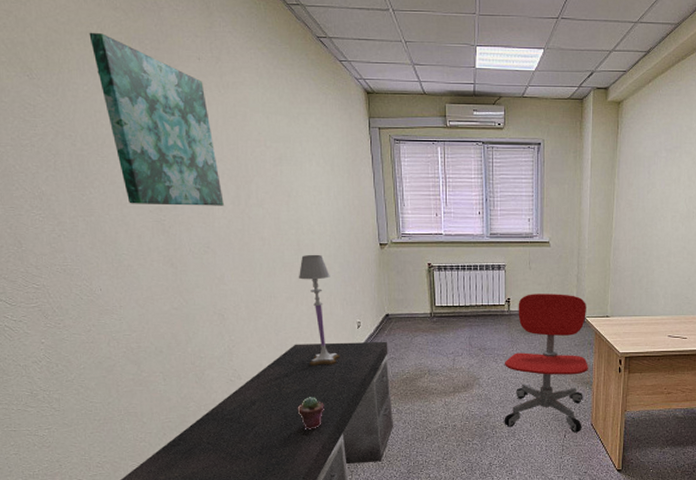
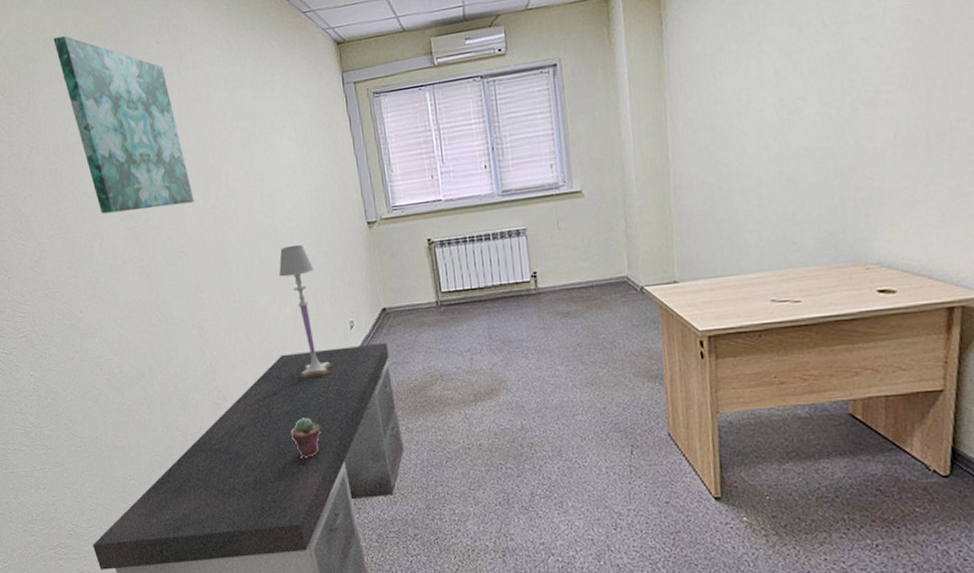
office chair: present [504,294,588,433] -> none [538,258,656,447]

